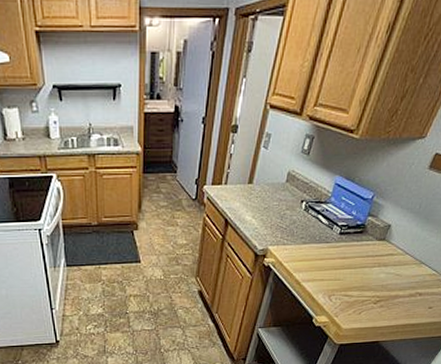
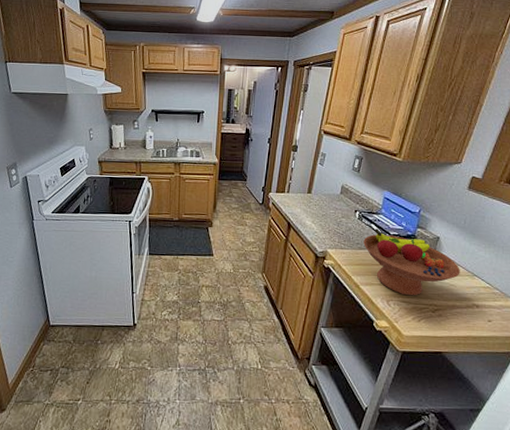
fruit bowl: none [308,220,408,289] -> present [363,229,460,296]

